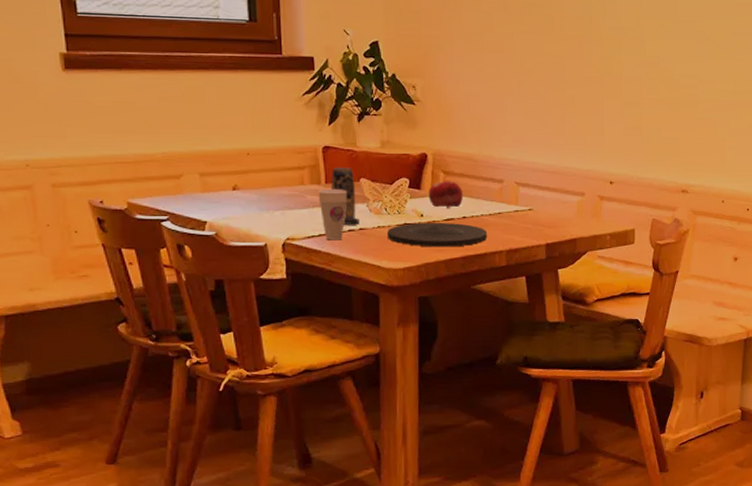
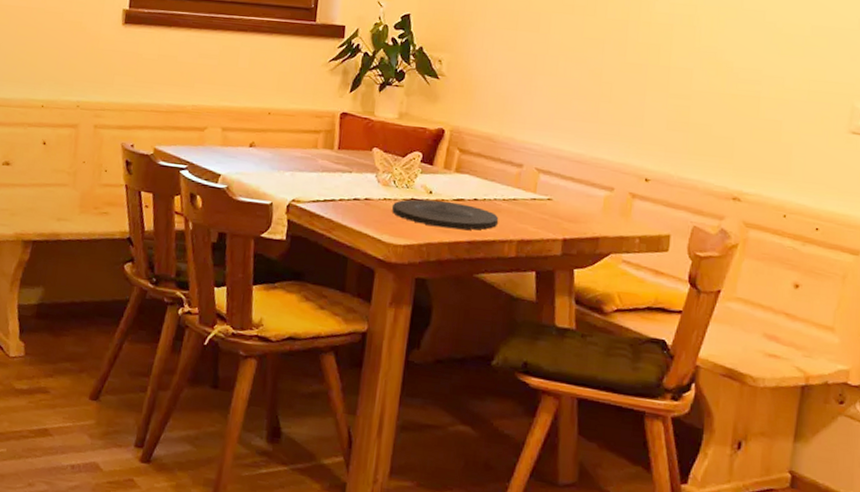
cup: present [318,188,347,241] -> none [328,155,357,208]
candle: present [331,167,359,225] -> none [343,134,368,194]
fruit: present [428,181,463,208] -> none [440,159,477,188]

